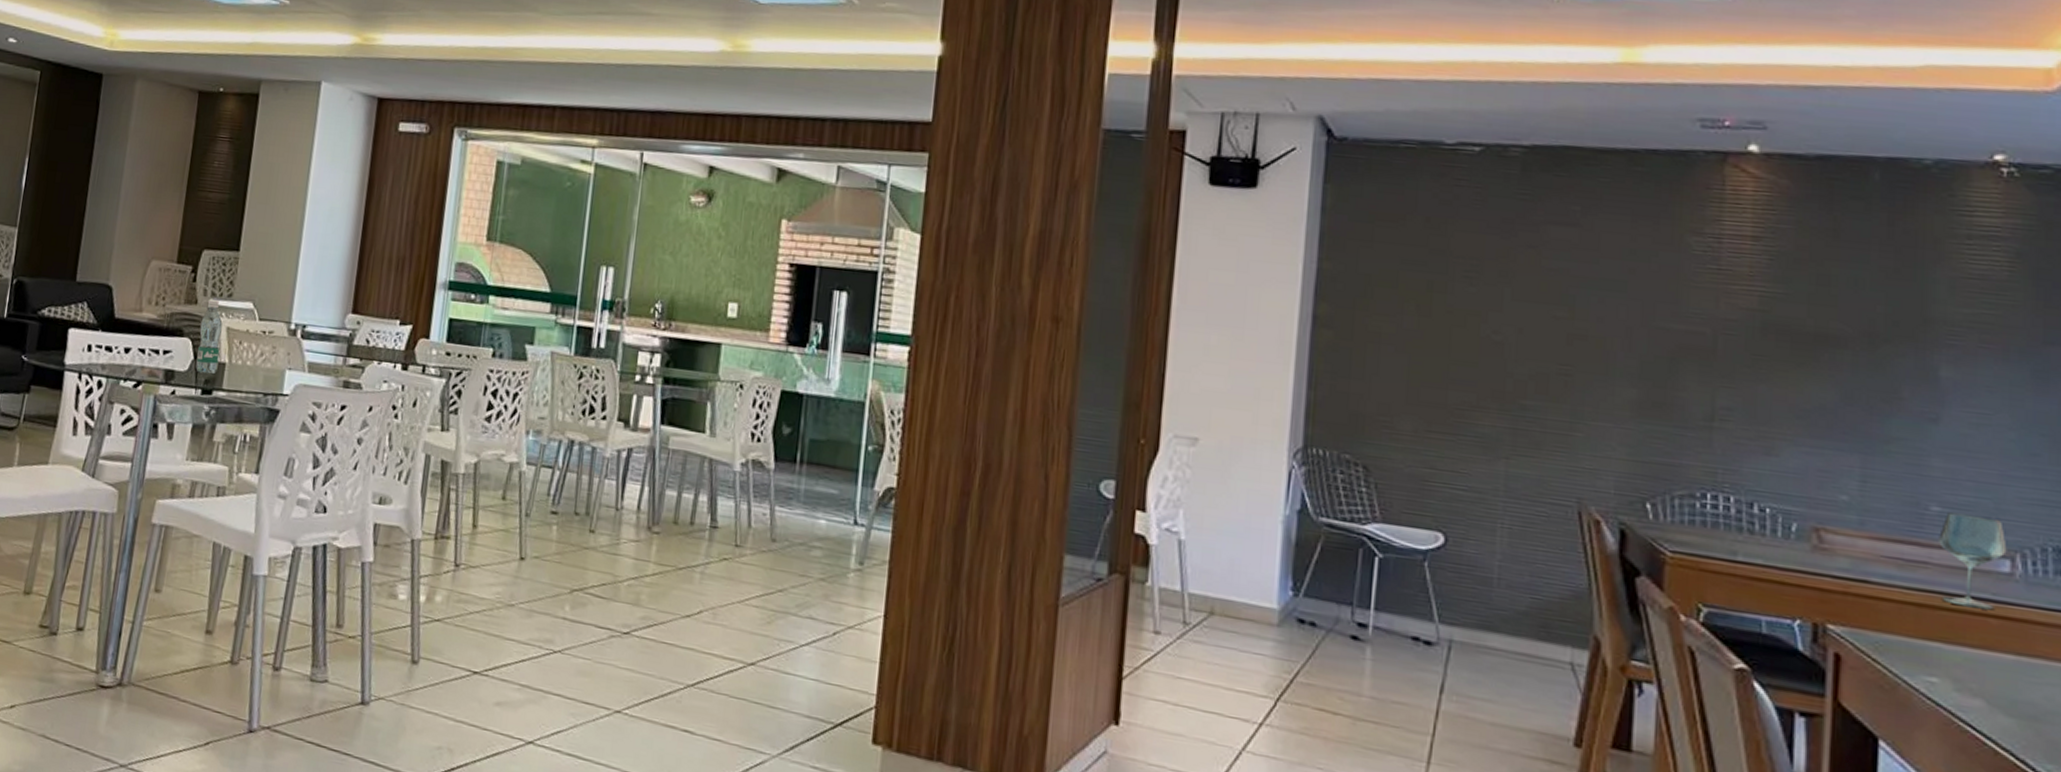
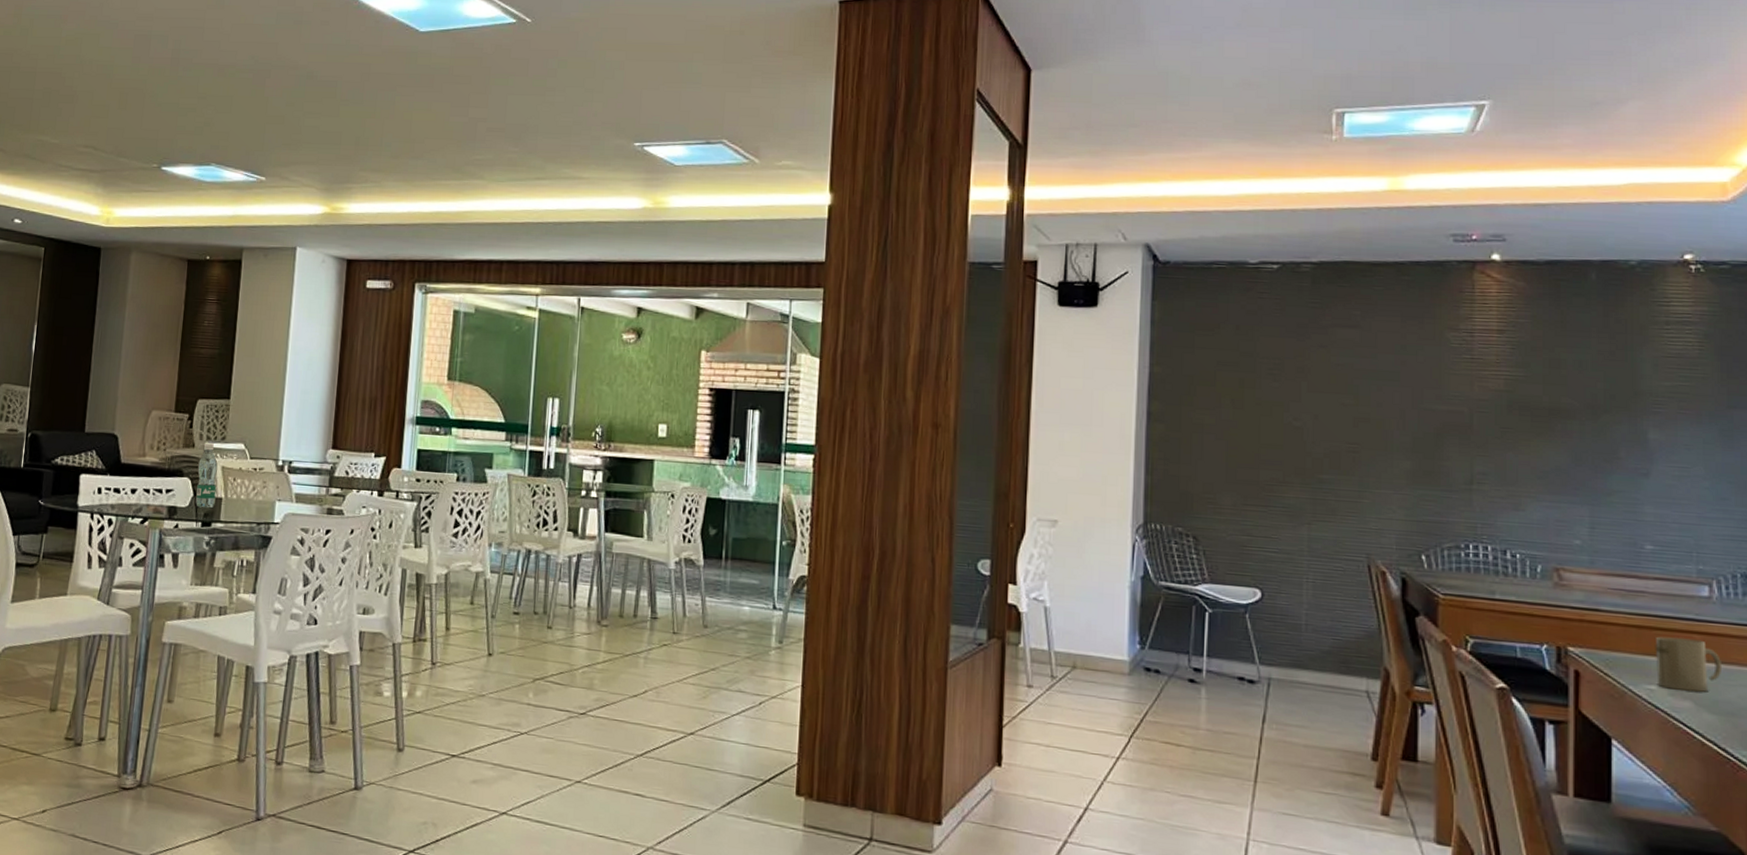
mug: none [1938,618,2025,690] -> present [1655,636,1723,693]
wine glass: present [1939,512,2007,611] -> none [1652,549,1706,628]

